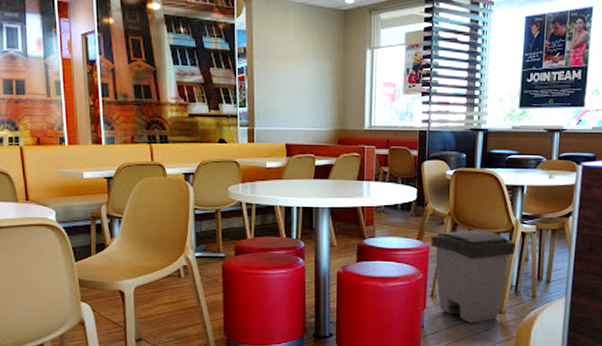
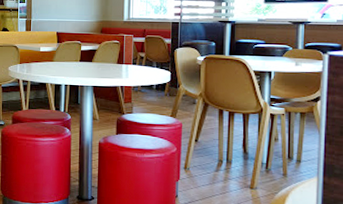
trash can: present [431,230,516,324] -> none [183,110,265,197]

